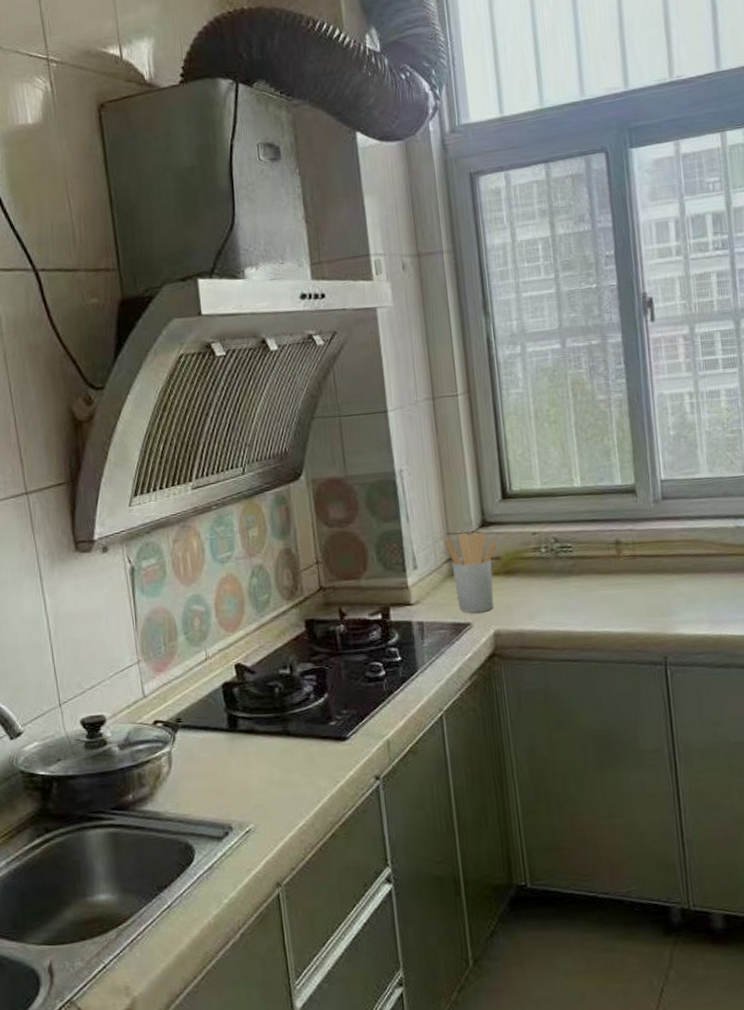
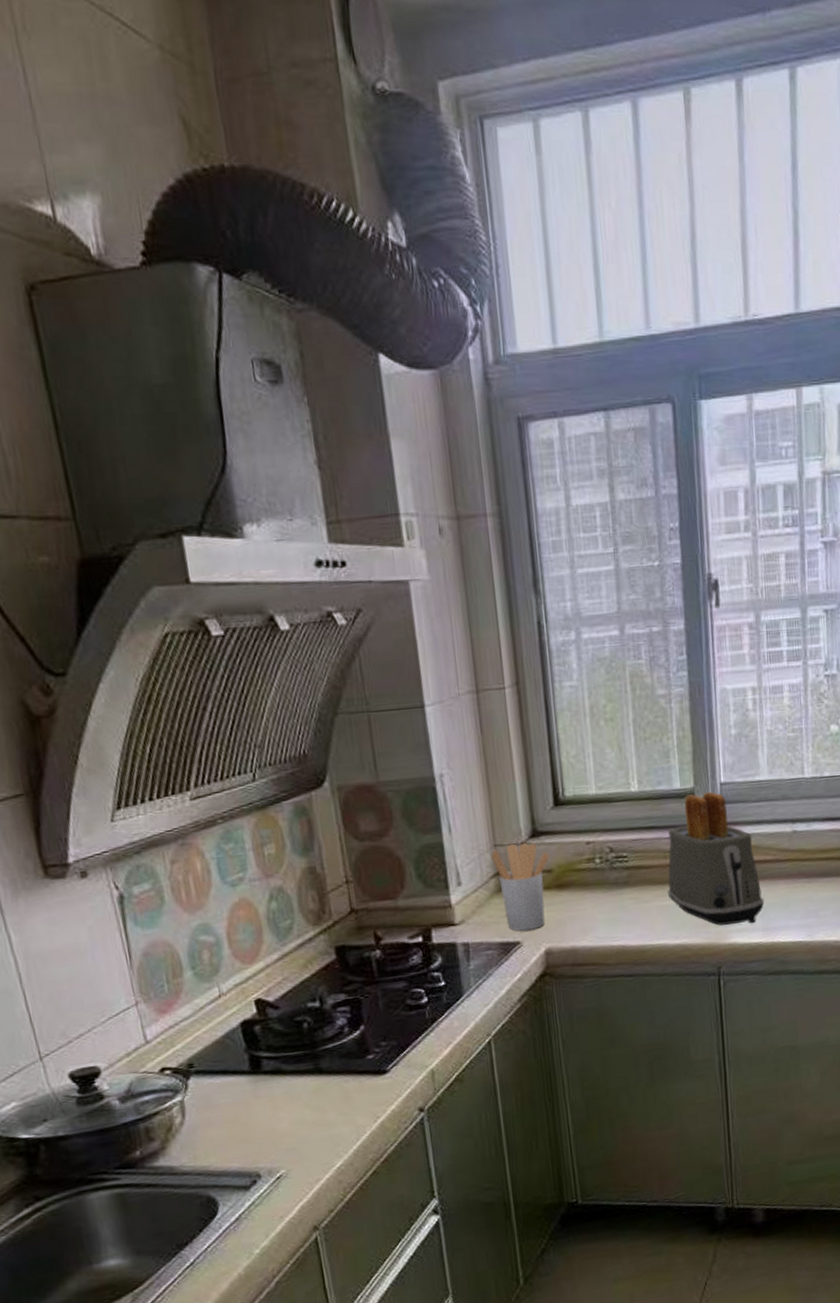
toaster: none [611,488,710,616] -> present [667,791,765,926]

